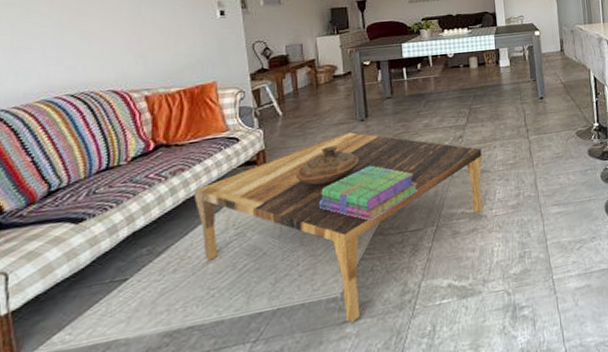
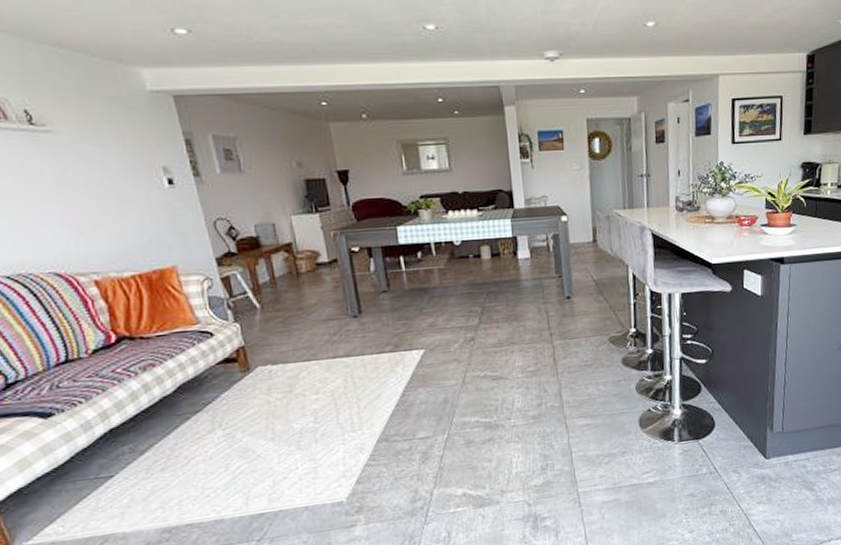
coffee table: present [194,131,482,323] -> none [170,329,499,526]
decorative bowl: present [295,145,360,185] -> none [283,344,356,387]
stack of books: present [318,165,417,222] -> none [312,367,424,427]

